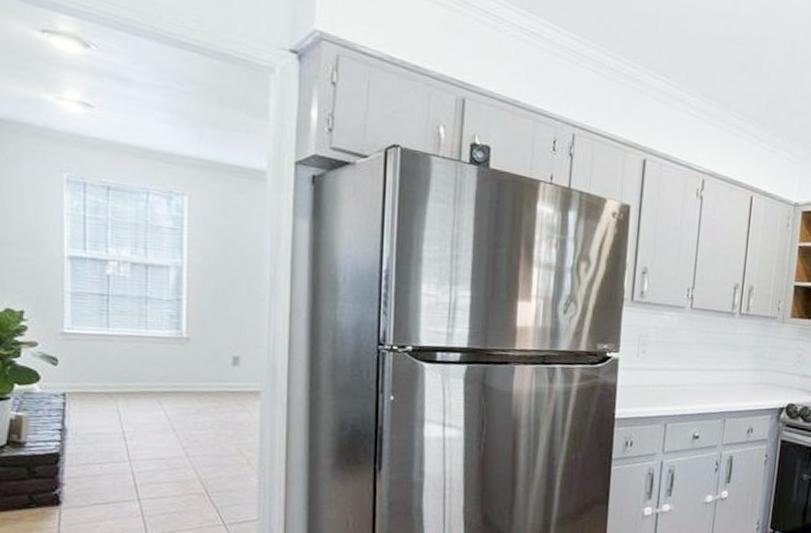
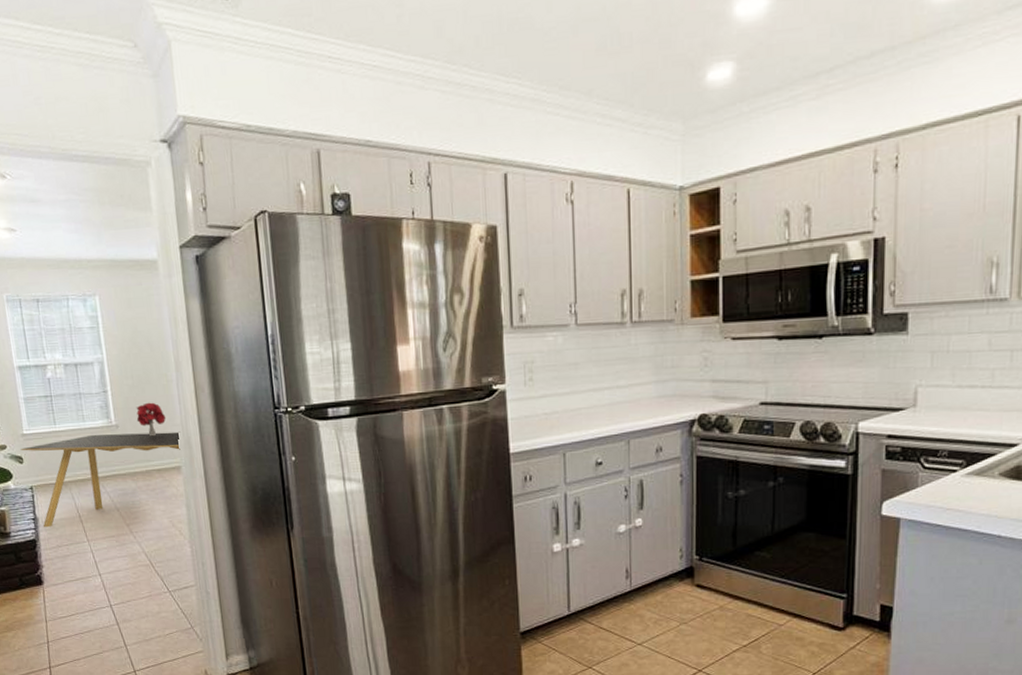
dining table: none [56,344,266,441] -> present [20,431,181,528]
bouquet: none [213,318,251,356] -> present [136,402,166,437]

